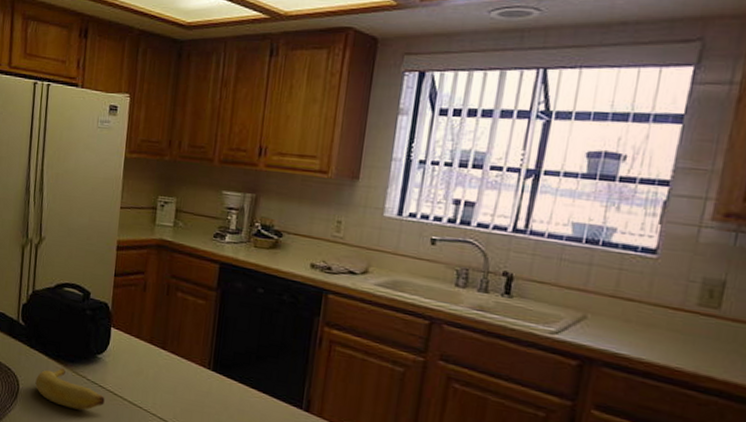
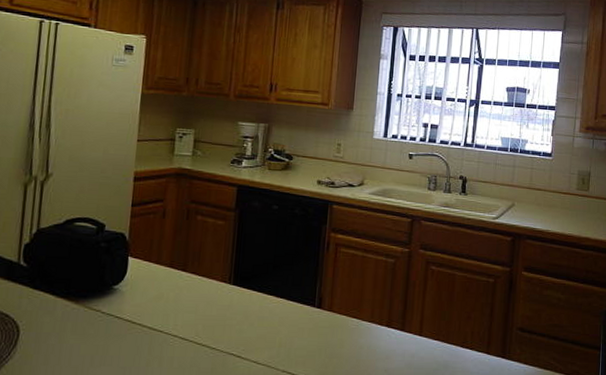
banana: present [35,367,105,410] -> none [40,304,122,346]

